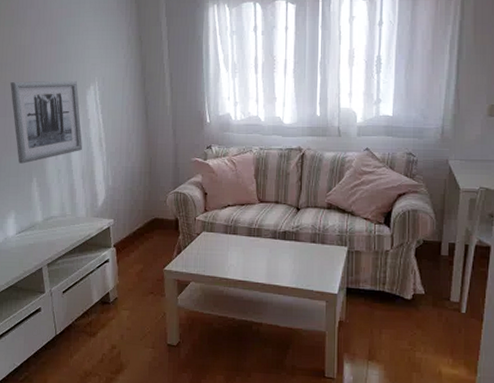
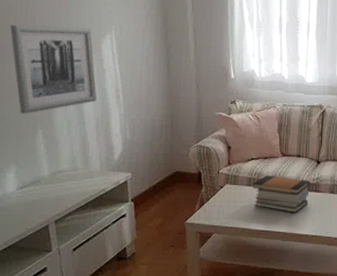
book stack: none [229,223,290,263] -> present [252,175,310,213]

